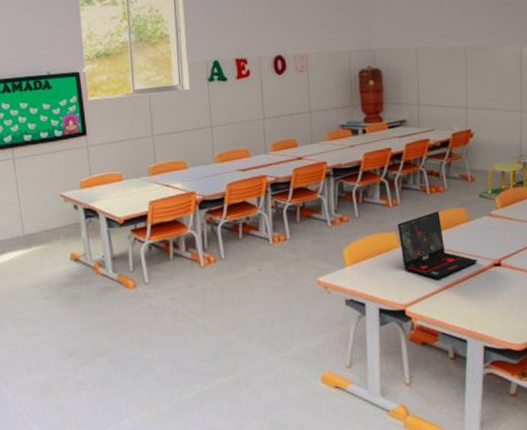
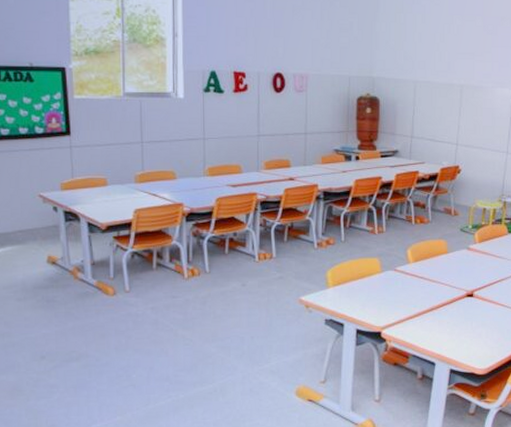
laptop: present [397,211,478,279] -> none [381,241,452,305]

